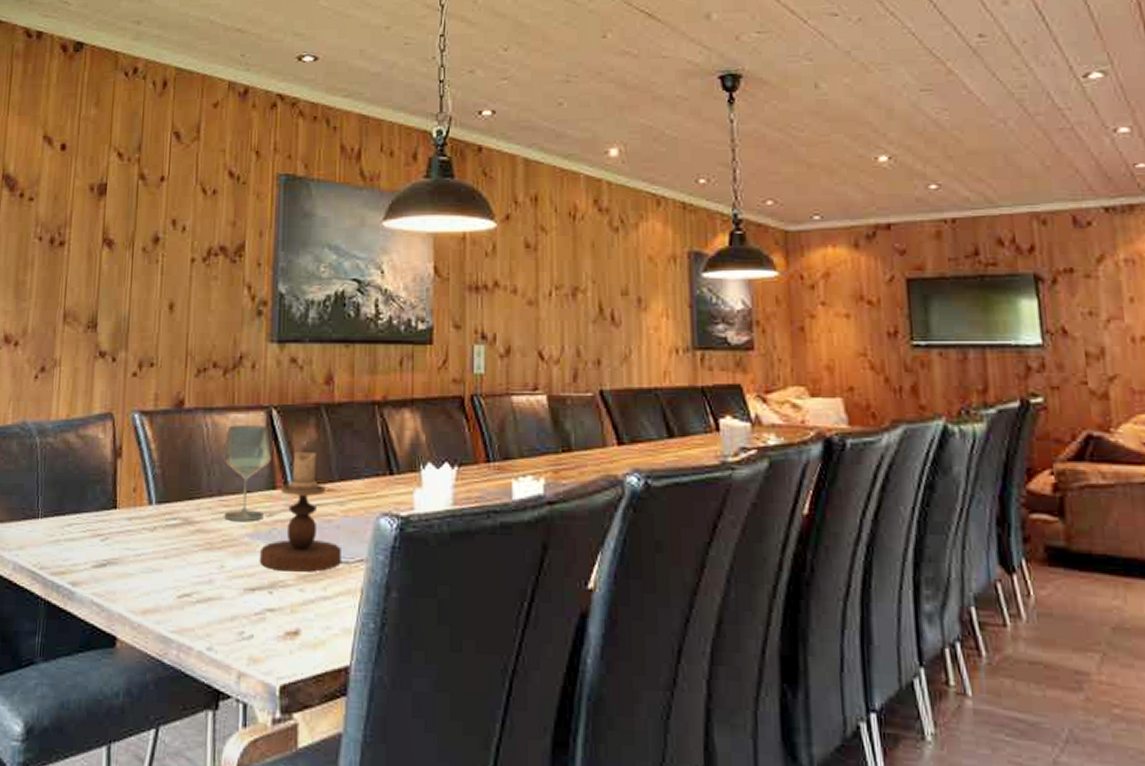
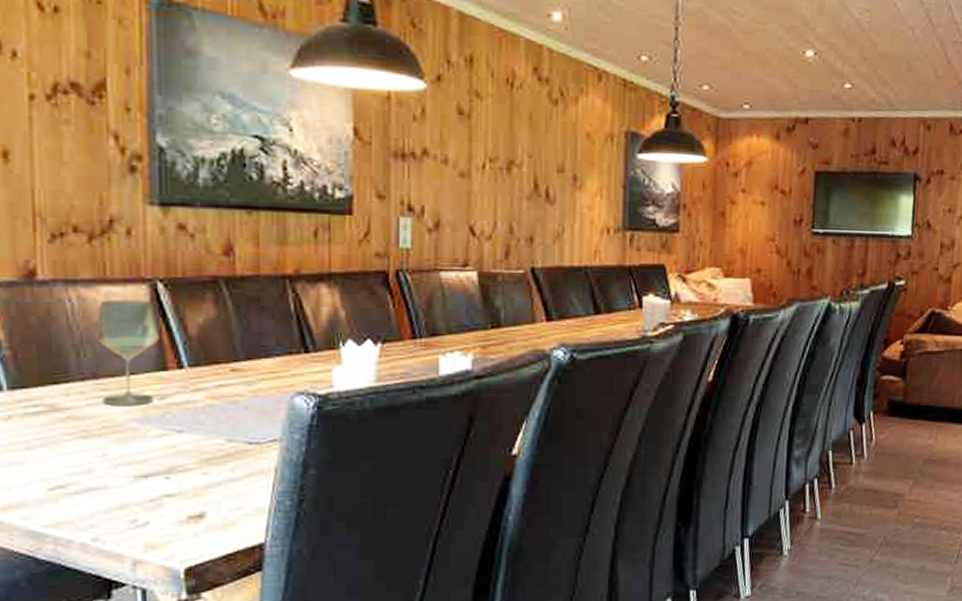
candlestick: present [259,452,341,572] -> none [151,330,251,456]

